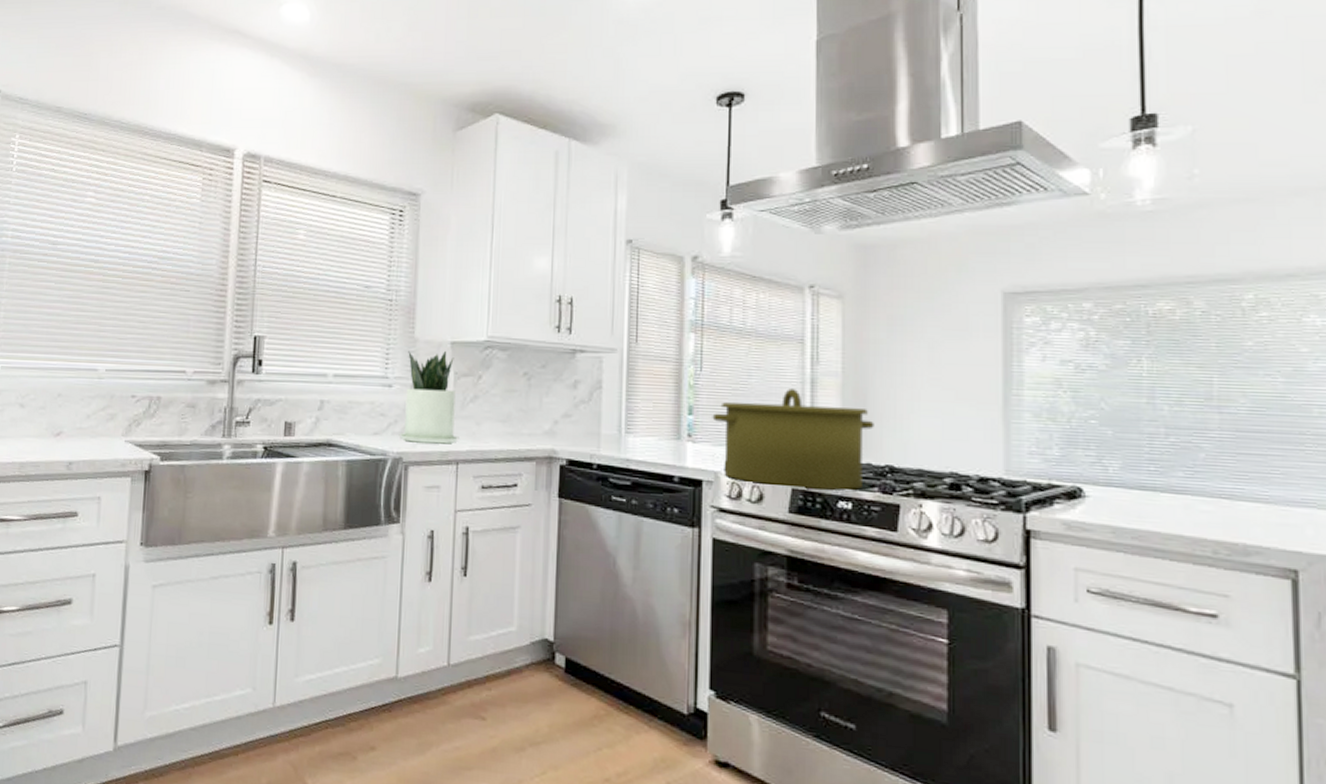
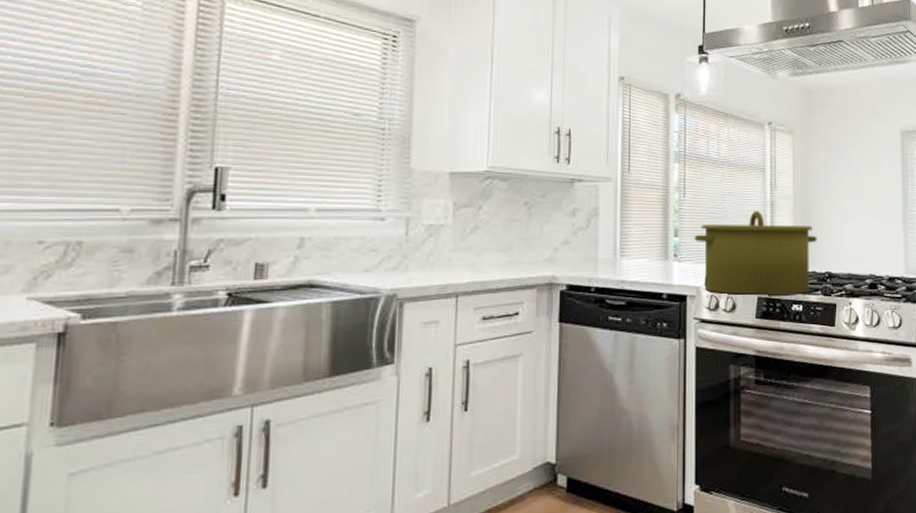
planter: present [399,350,459,444] -> none [392,181,459,277]

